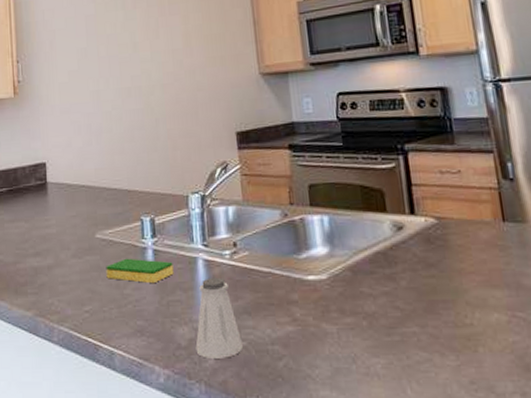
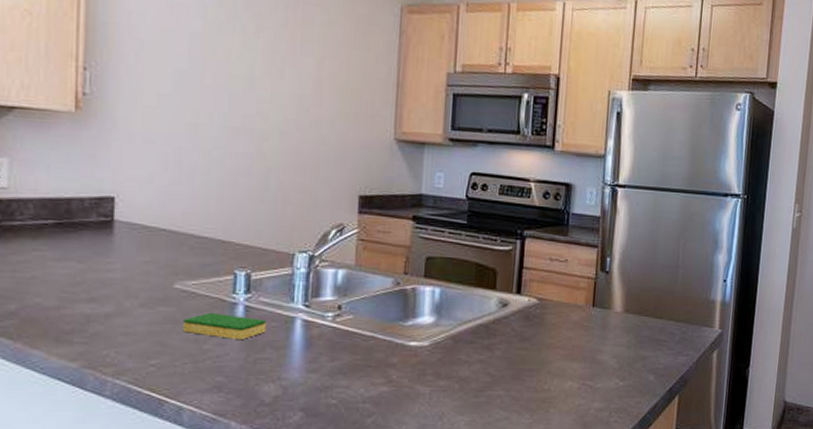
saltshaker: present [195,277,244,359] -> none [280,338,334,415]

